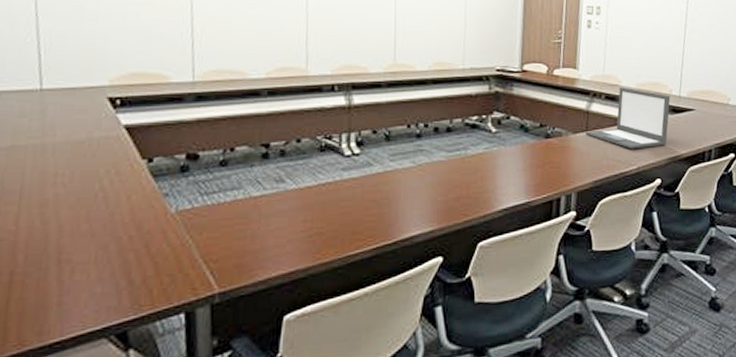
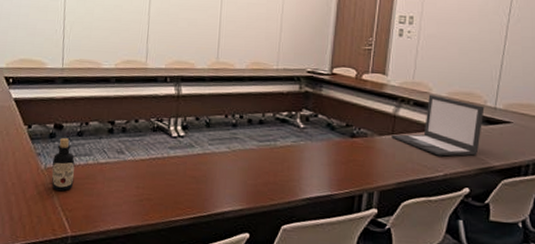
bottle: none [186,170,219,239] -> present [51,138,75,192]

